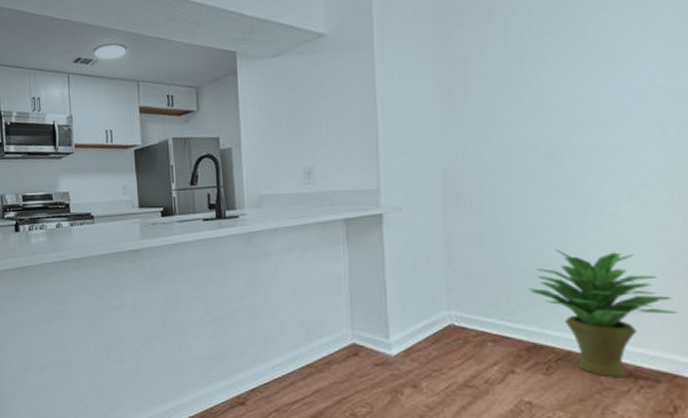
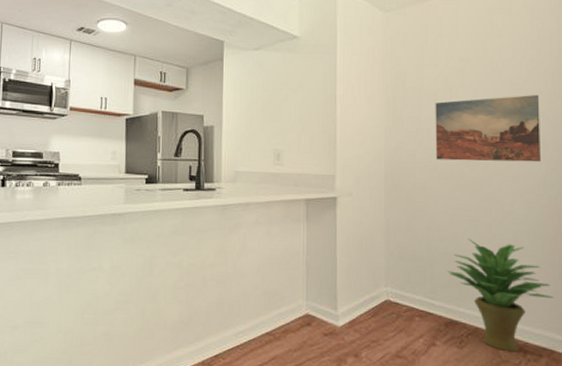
wall art: none [506,63,657,160] -> present [435,94,540,162]

